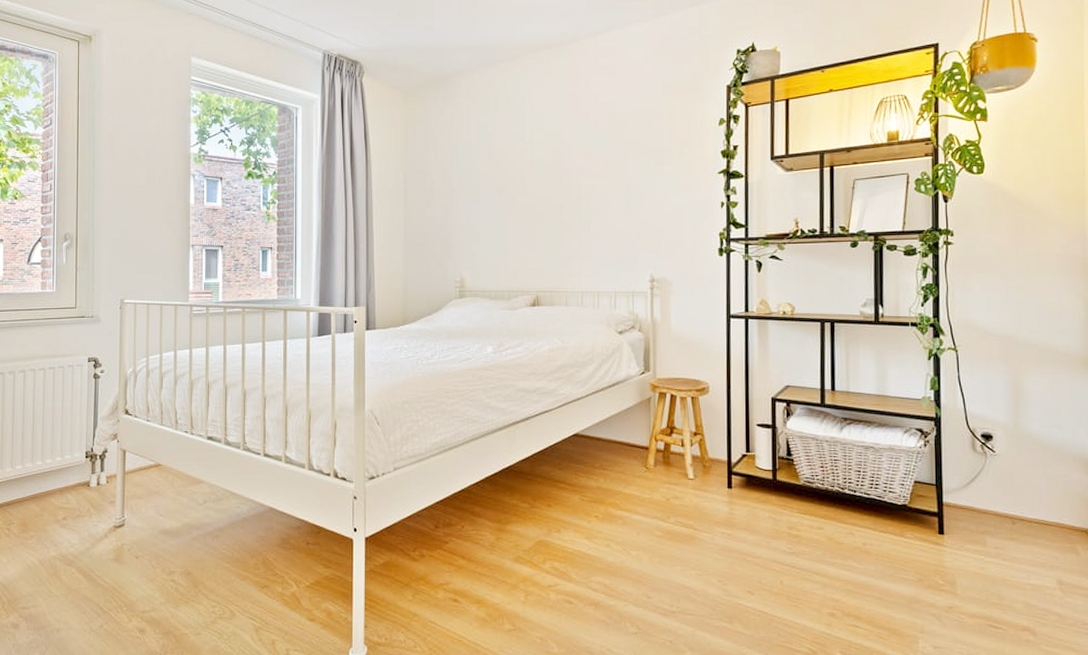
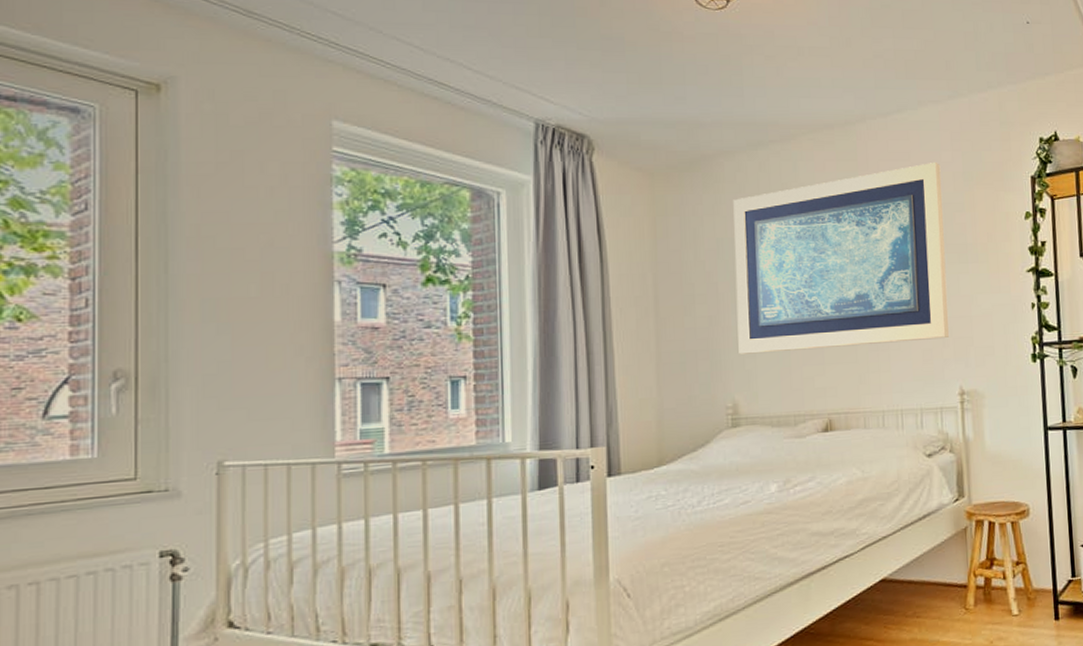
wall art: none [466,74,644,239] -> present [733,161,950,354]

